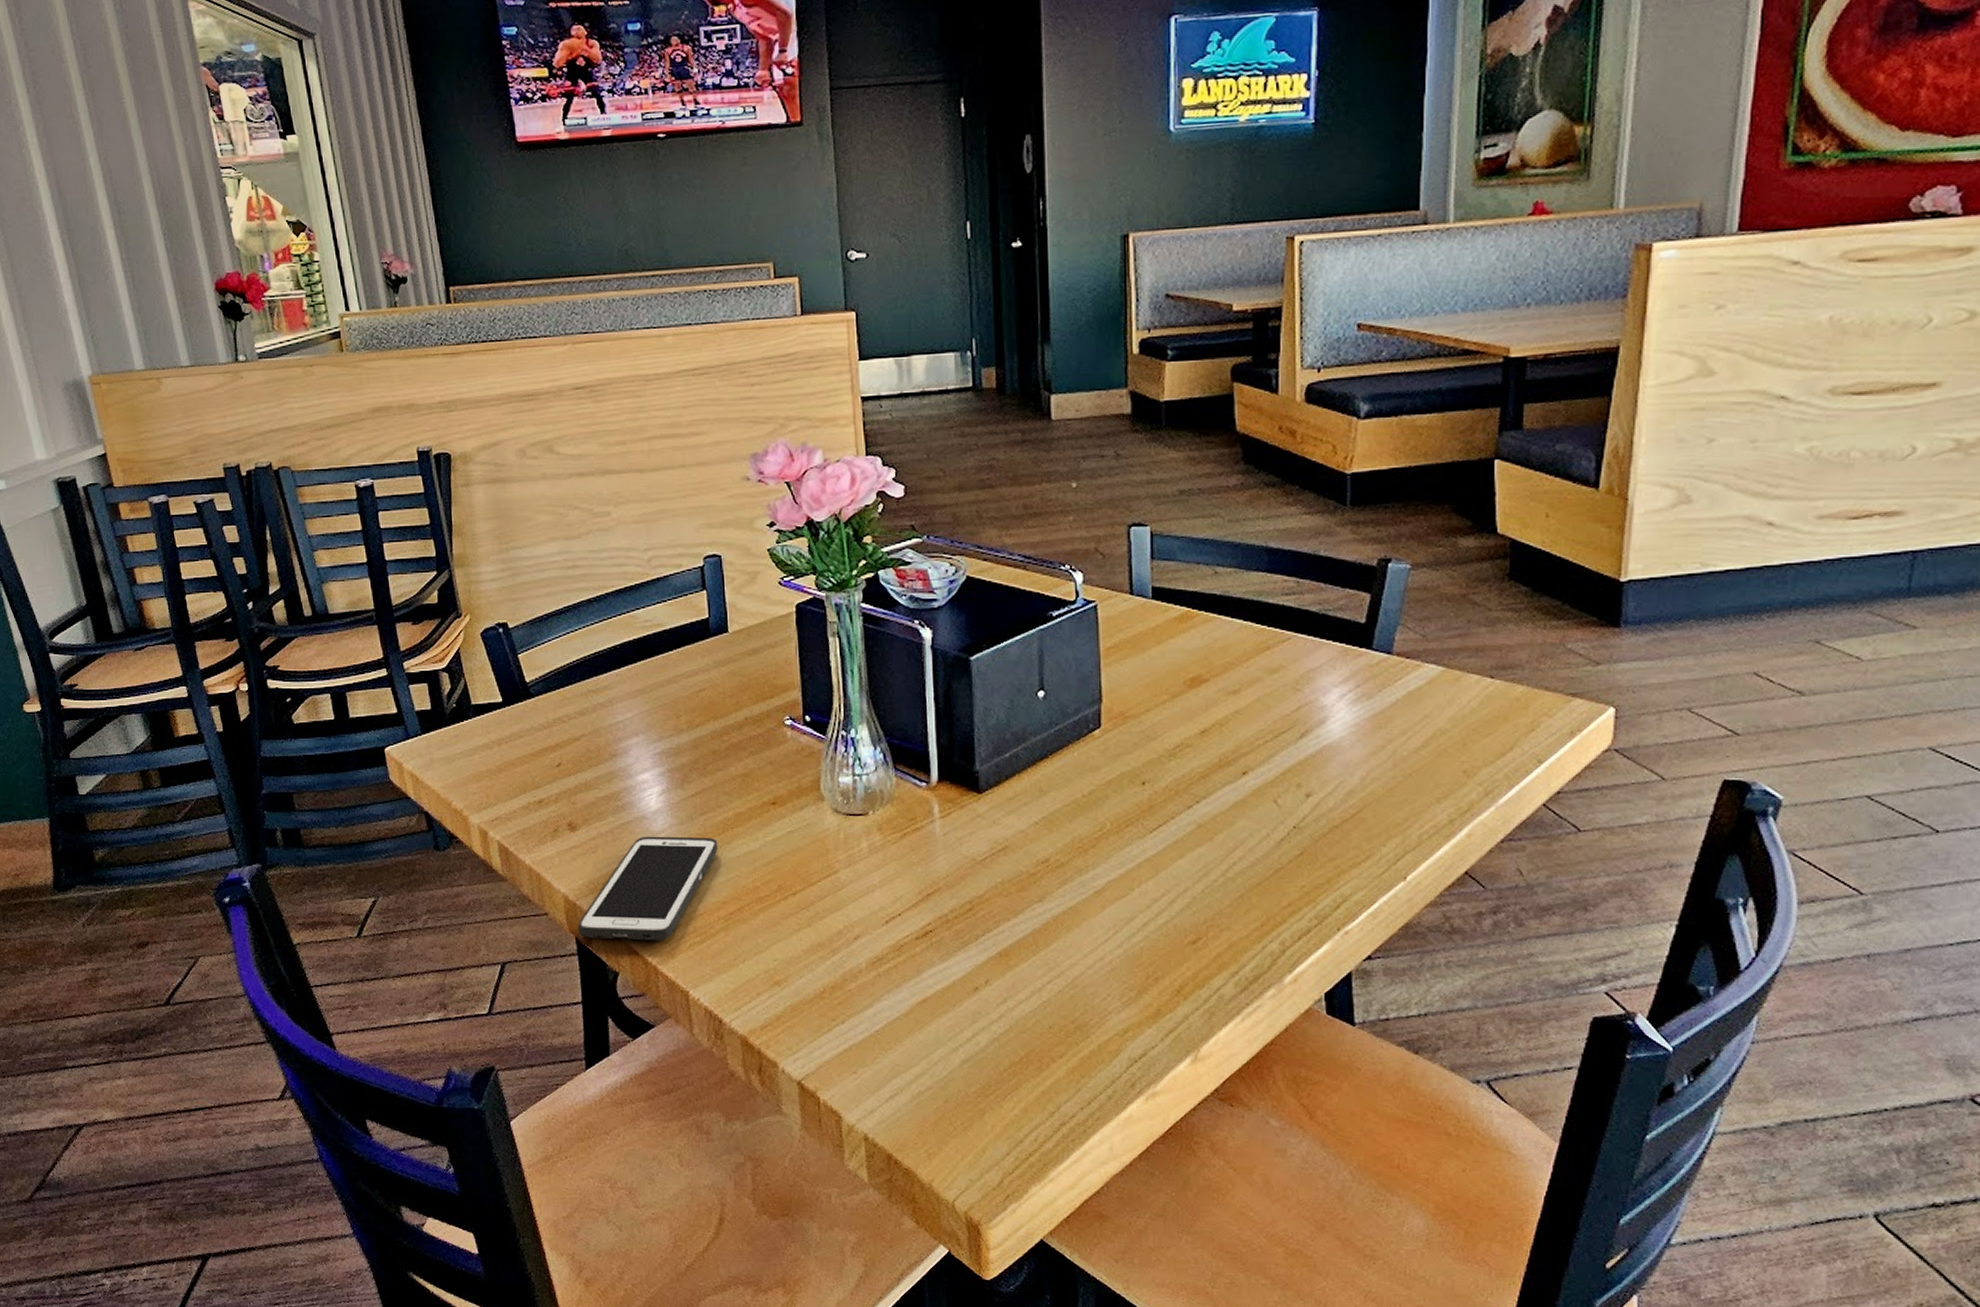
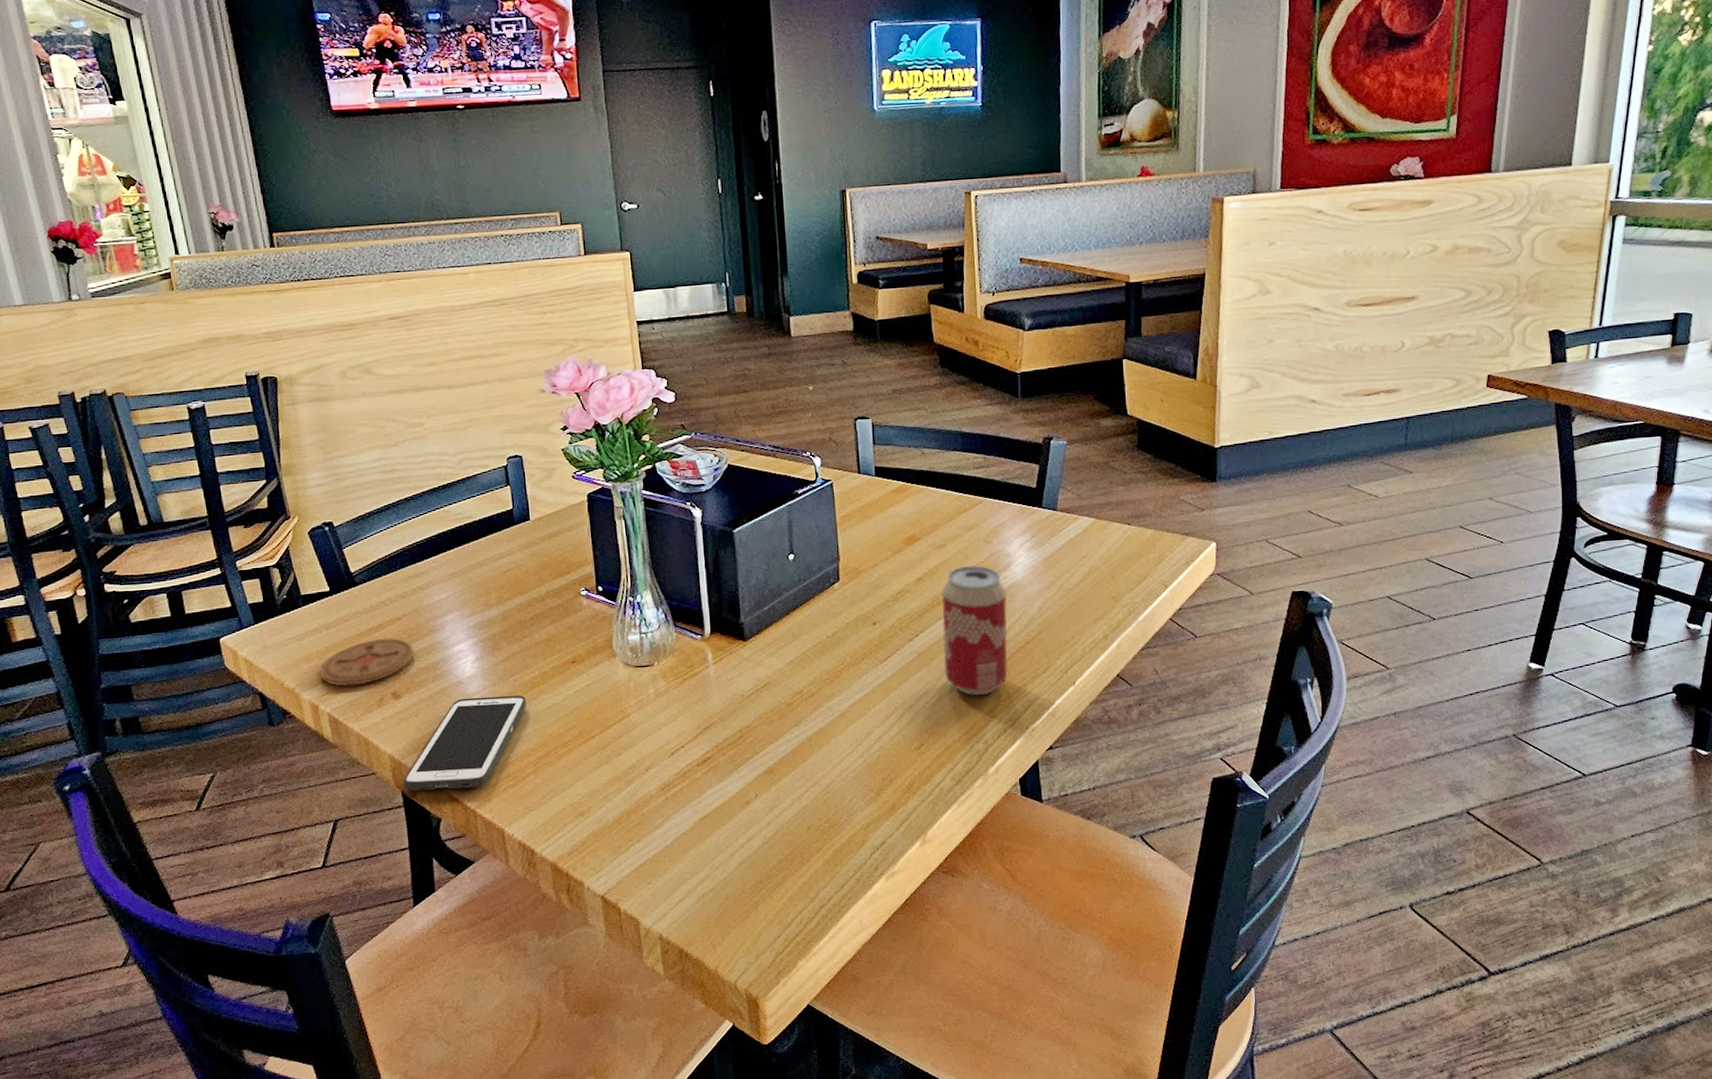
coaster: none [490,761,594,812] -> present [320,638,415,687]
beverage can: none [1231,719,1320,884] -> present [942,565,1008,696]

